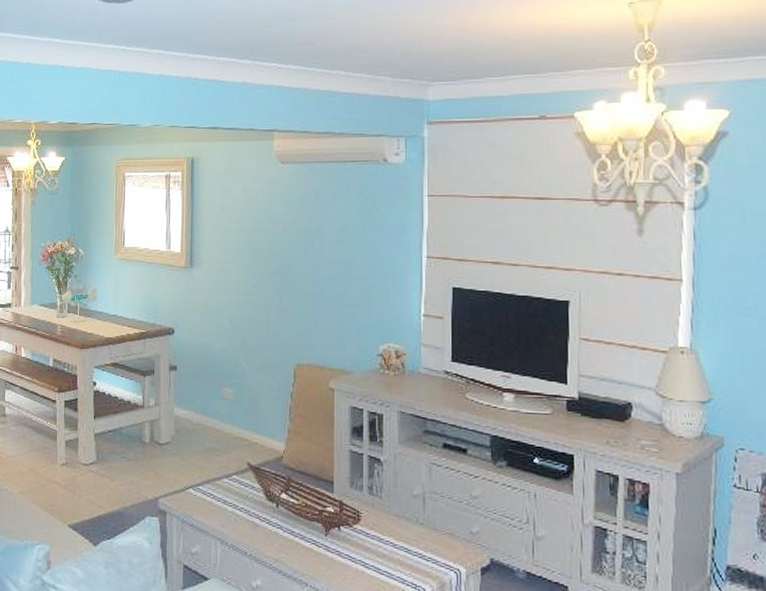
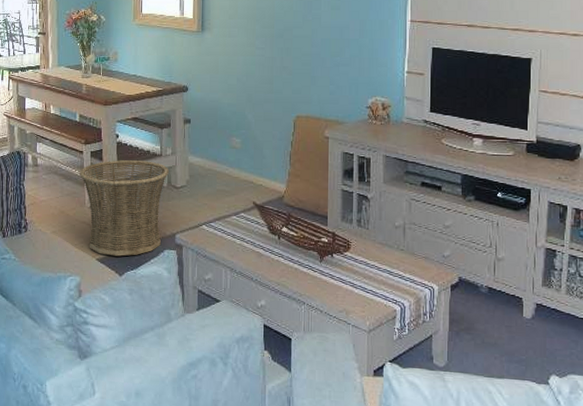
basket: none [51,411,152,523] -> present [79,159,169,256]

